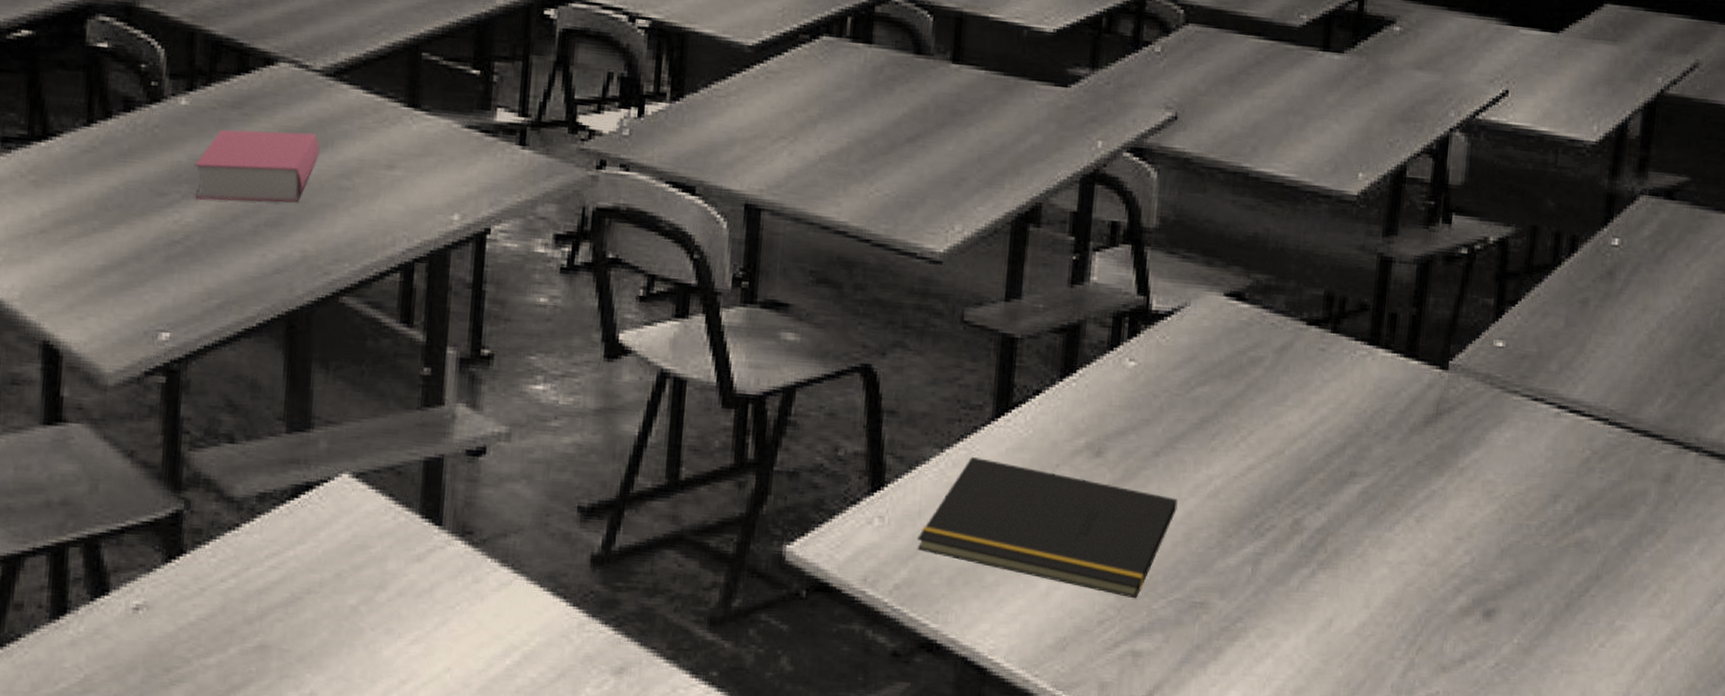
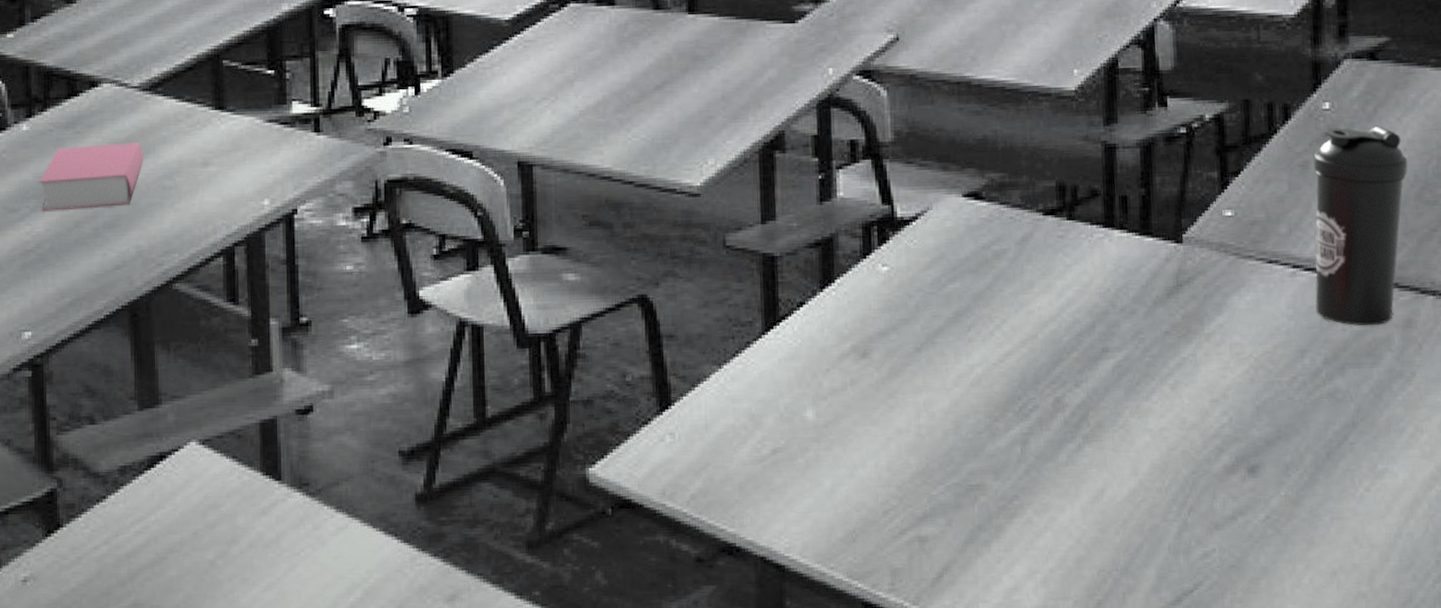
notepad: present [916,456,1178,599] -> none [707,369,944,488]
water bottle: none [1575,266,1690,477] -> present [1313,125,1408,326]

